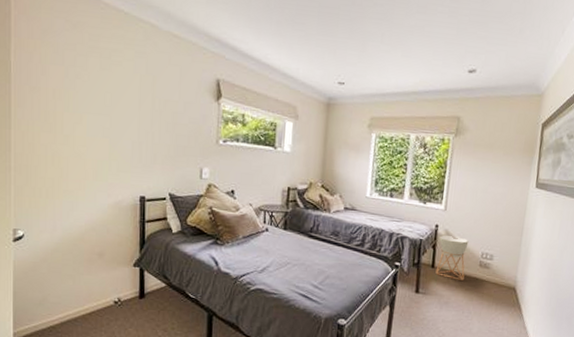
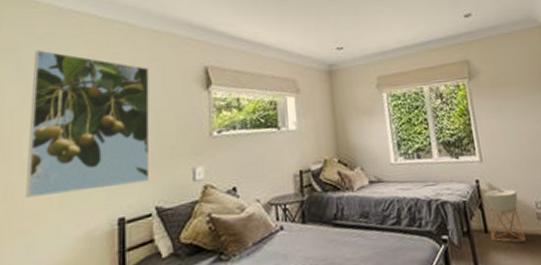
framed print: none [69,36,168,172] -> present [25,50,150,199]

